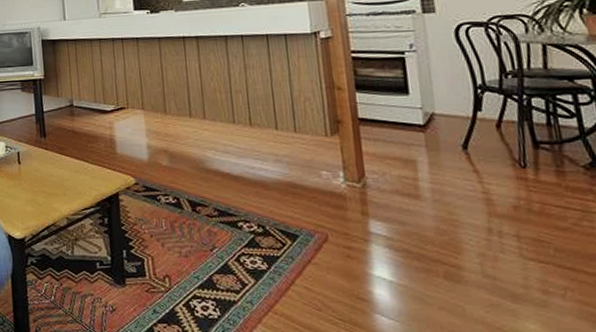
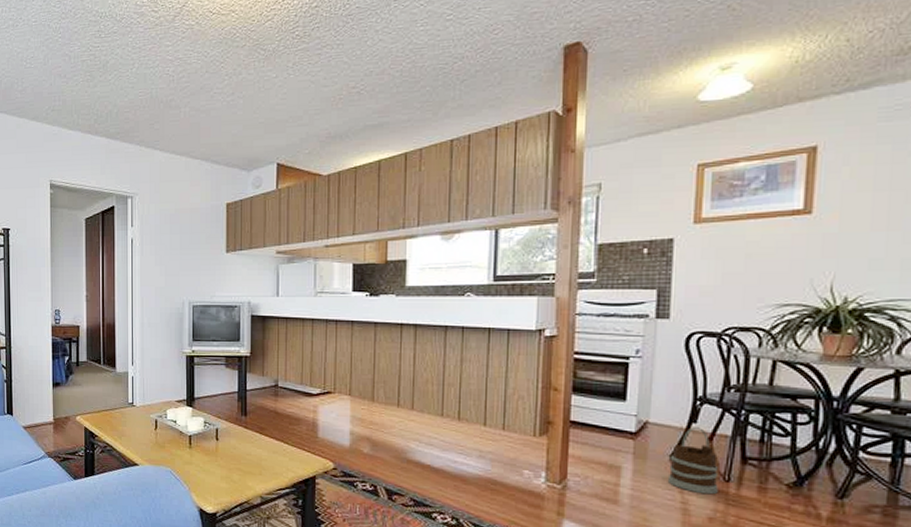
wooden bucket: none [462,114,517,182] -> present [667,426,719,495]

